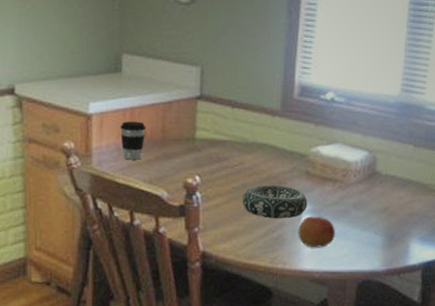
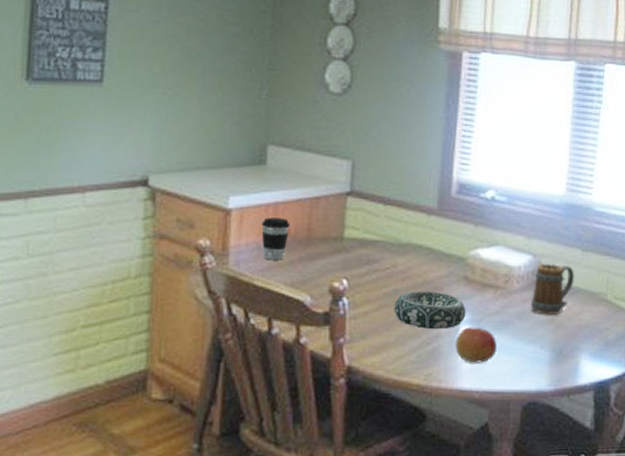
mug: none [366,158,407,204] -> present [530,263,575,314]

